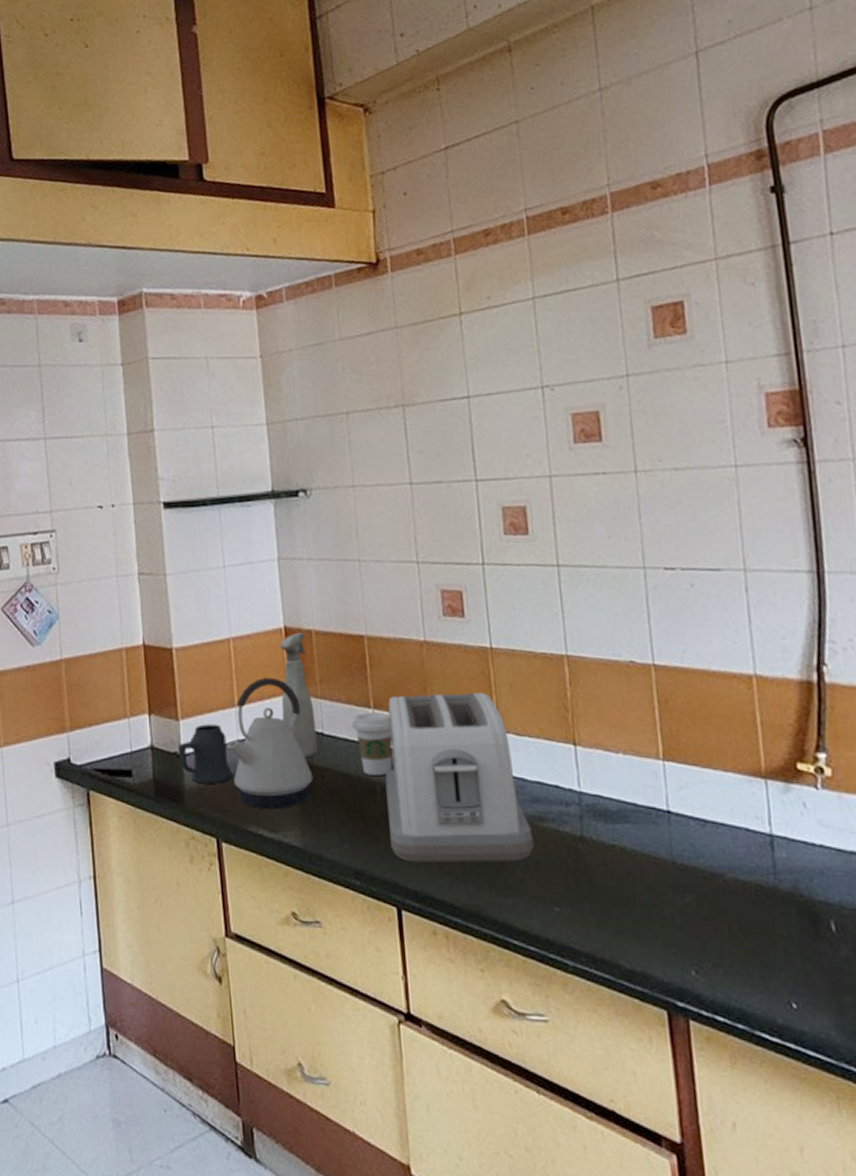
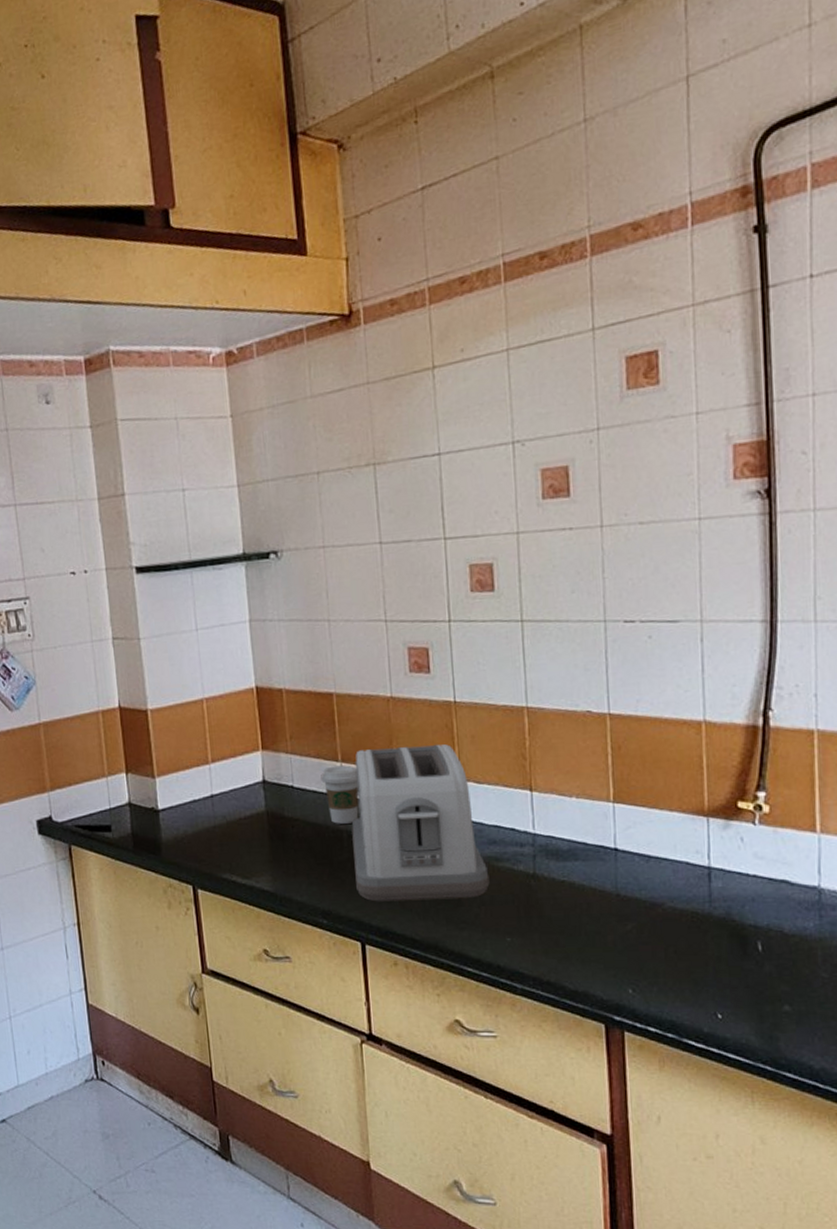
mug: present [177,724,232,784] -> none [154,780,207,837]
kettle: present [227,677,313,810] -> none [201,735,284,858]
spray bottle: present [279,633,318,758] -> none [251,692,288,810]

